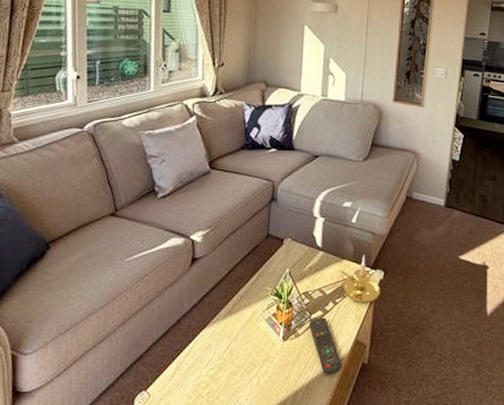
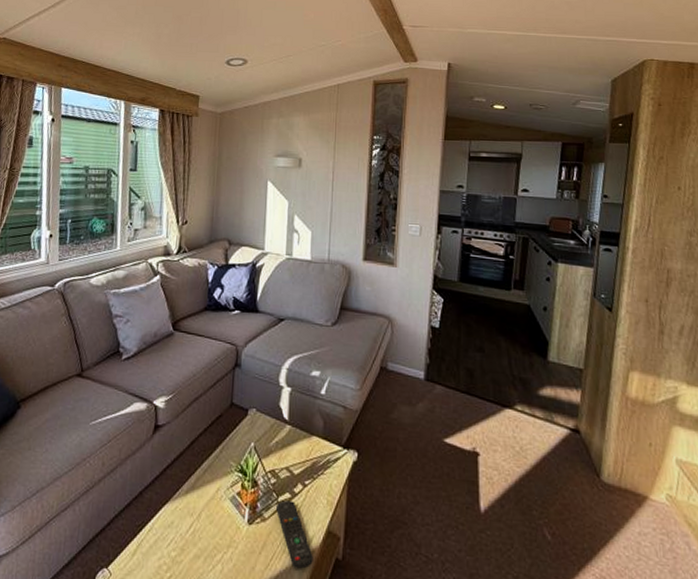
candle holder: present [340,255,380,302] -> none [308,431,354,487]

